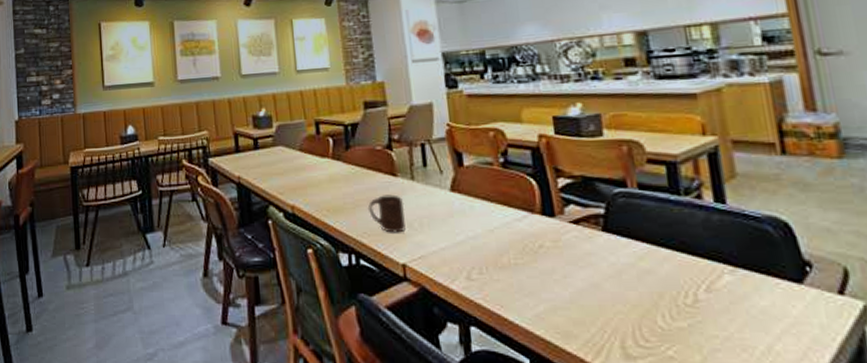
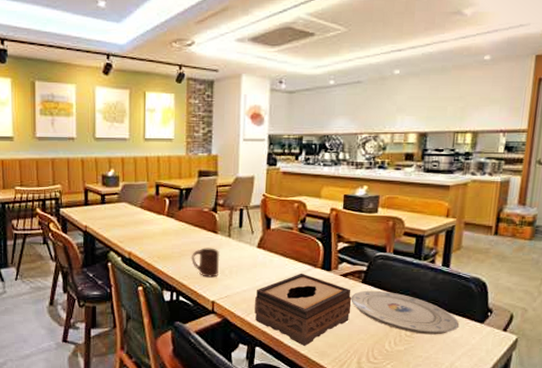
tissue box: none [458,221,596,324] -> present [254,273,352,346]
plate: none [591,241,765,303] -> present [351,290,460,335]

